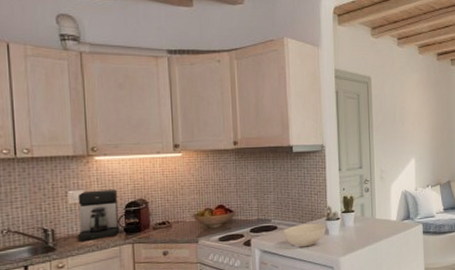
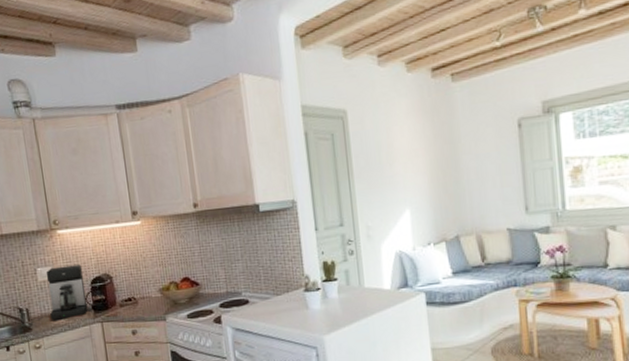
bowl: present [282,224,326,248] -> none [255,295,306,325]

